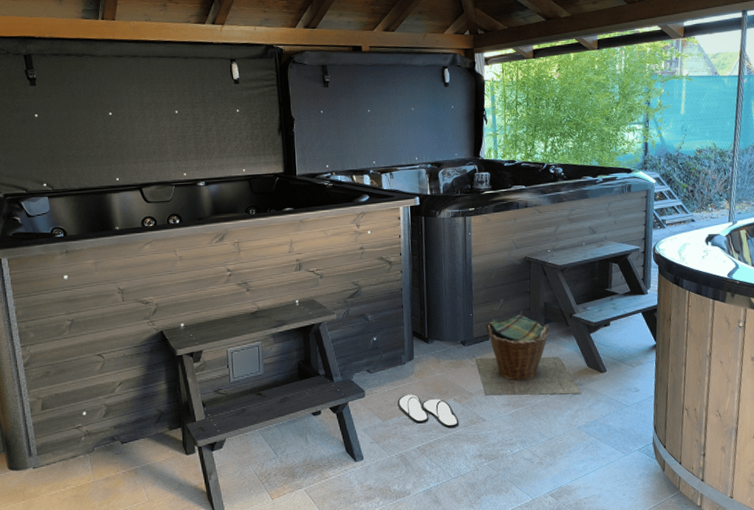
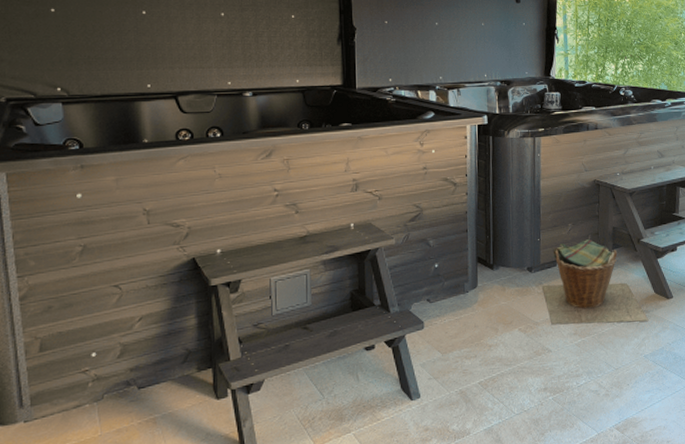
slippers: present [397,394,459,429] -> none [459,325,524,361]

